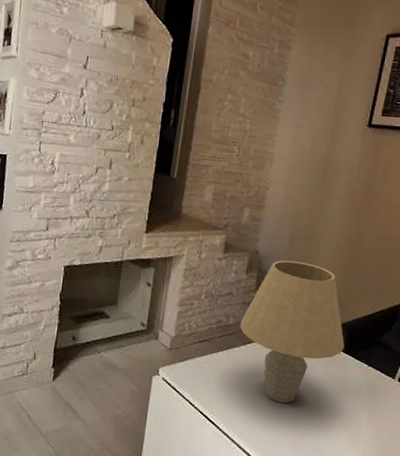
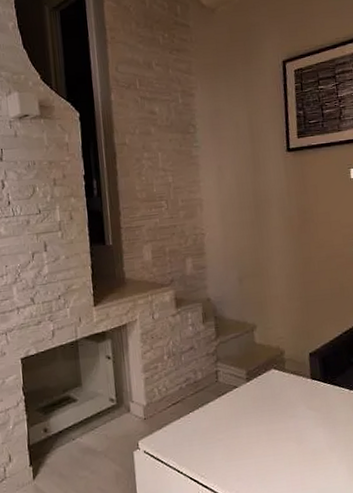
table lamp: present [239,260,345,403] -> none [209,299,321,450]

